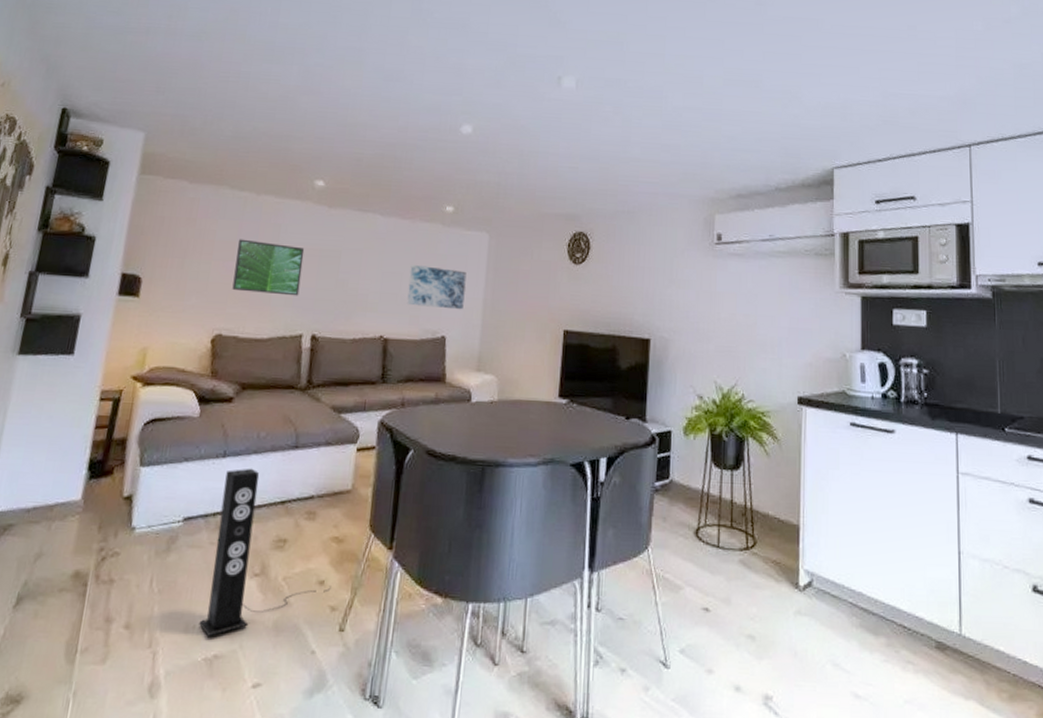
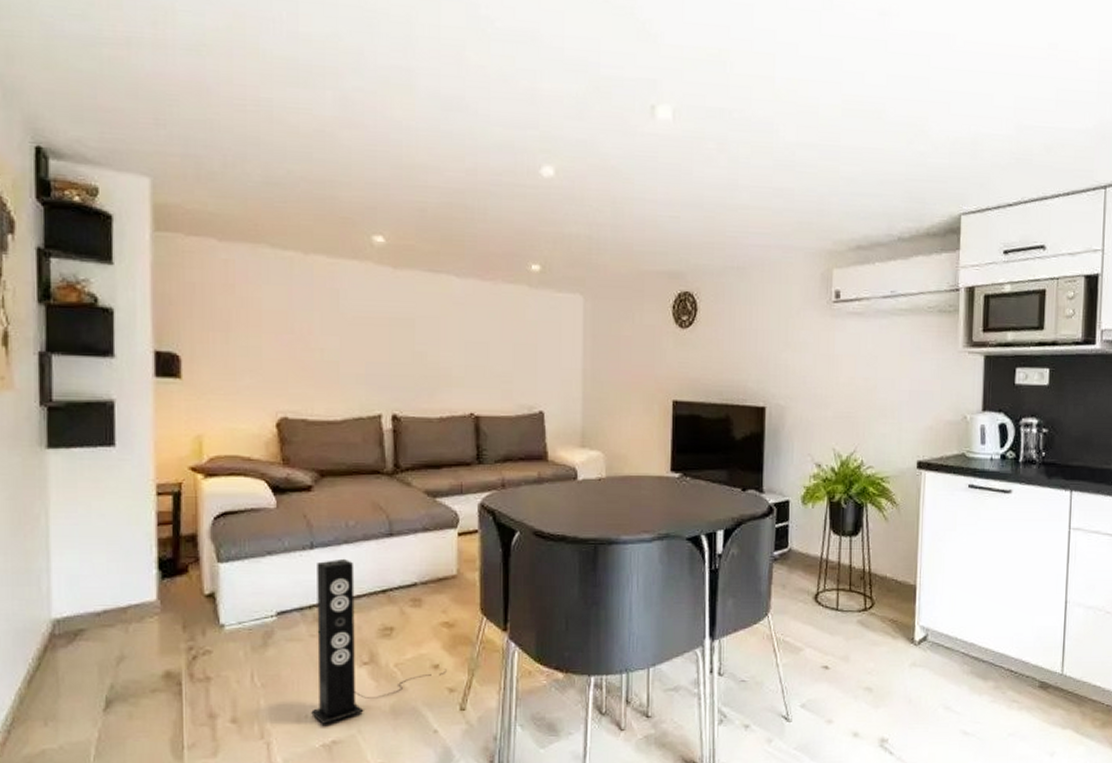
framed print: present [232,239,305,296] -> none [290,307,371,372]
wall art: present [406,265,467,310] -> none [496,333,561,382]

